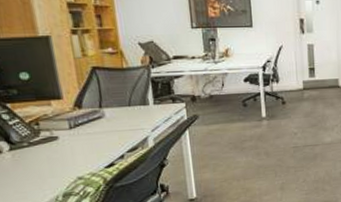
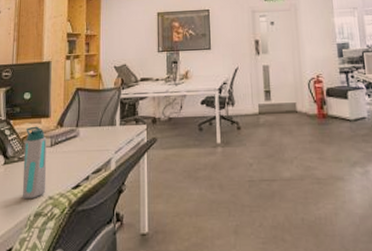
water bottle: none [31,108,73,182] -> present [22,126,47,199]

